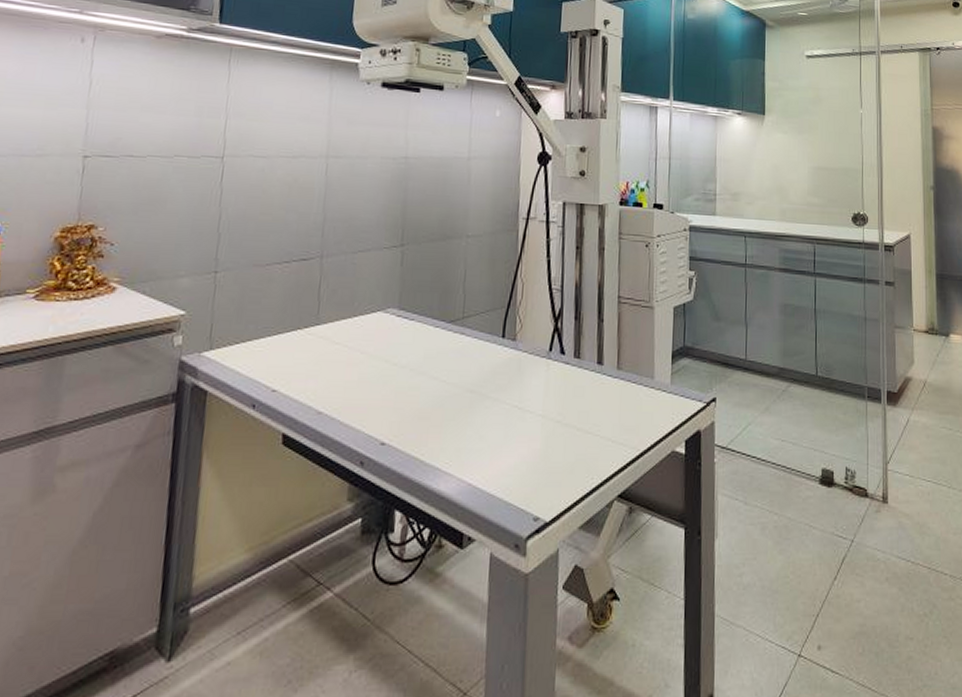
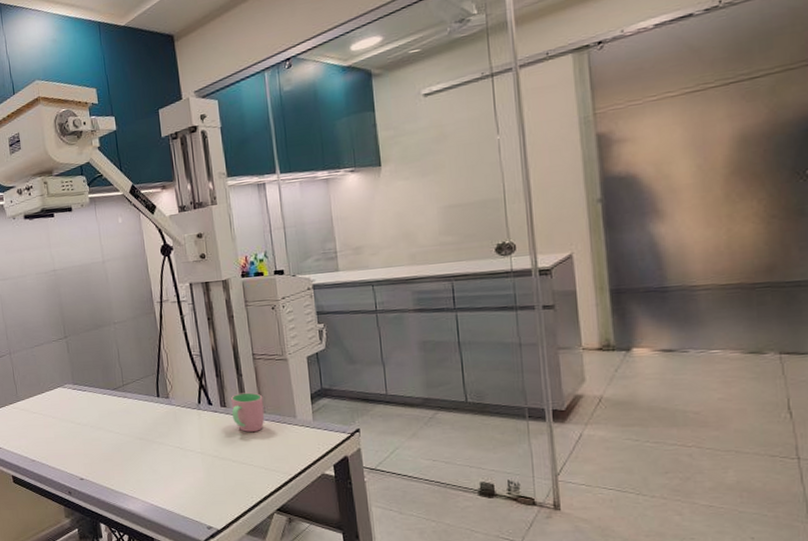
cup: none [584,342,622,394] -> present [231,392,265,433]

